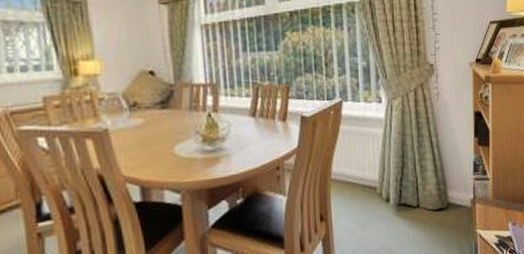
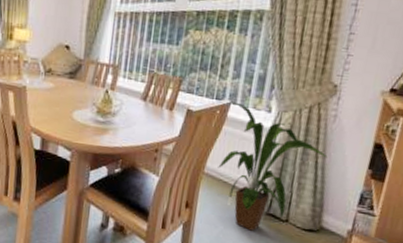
house plant: none [343,99,439,227] -> present [218,102,328,231]

